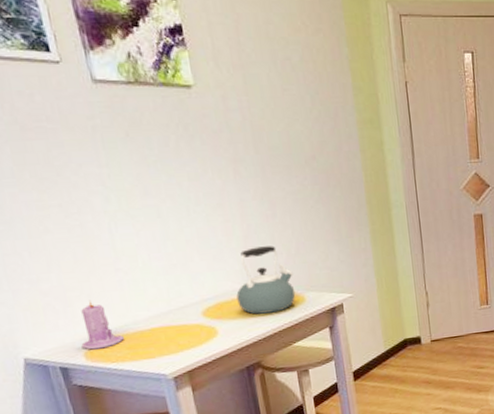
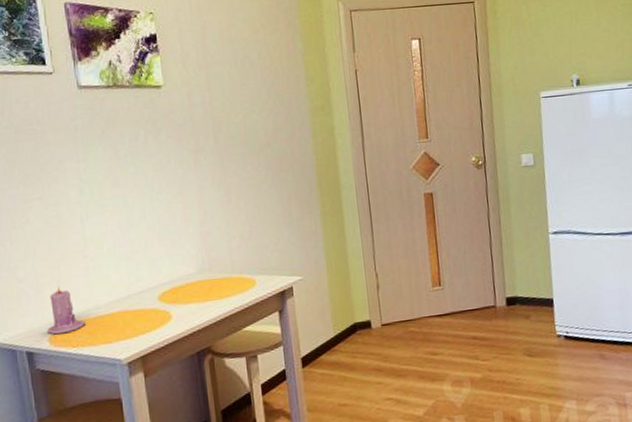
kettle: present [236,246,296,315] -> none [191,230,247,299]

